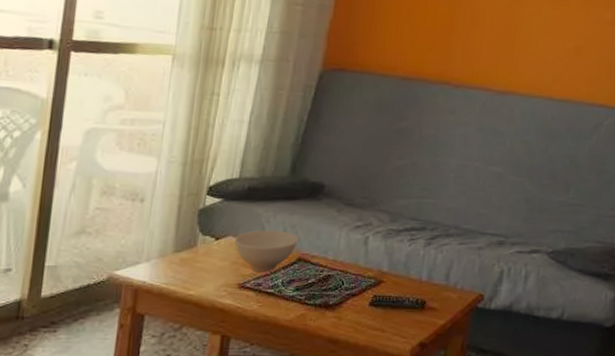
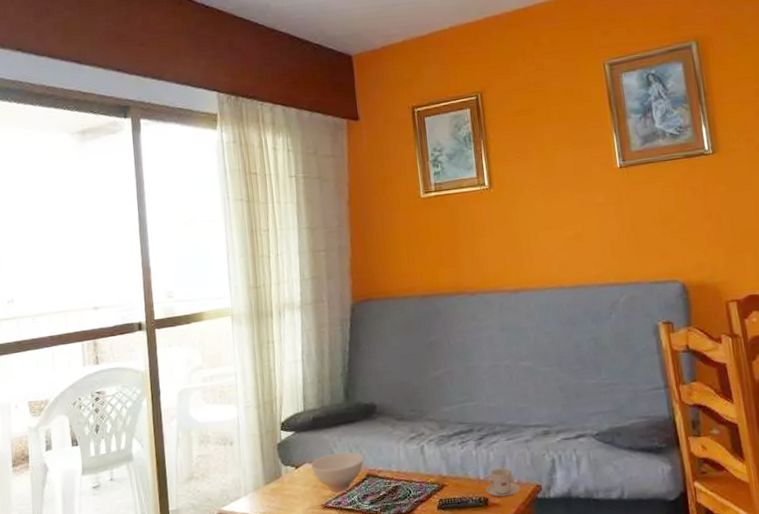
teacup: none [425,272,462,303] -> present [485,467,520,498]

